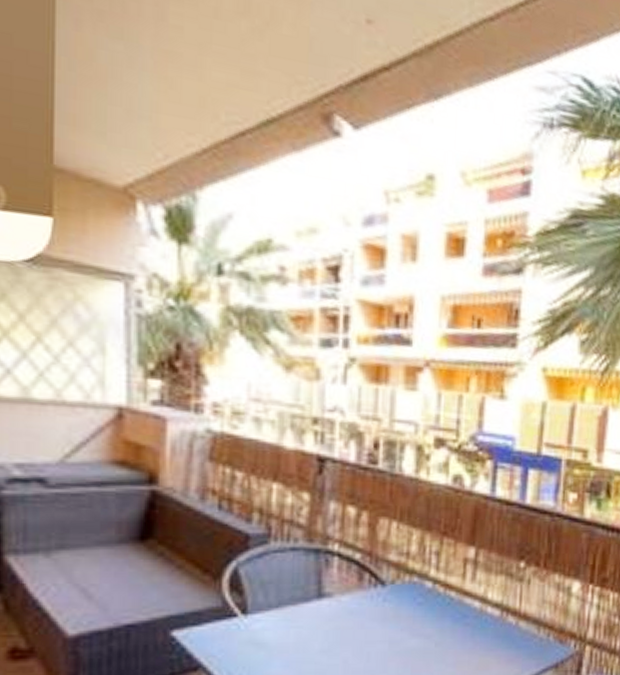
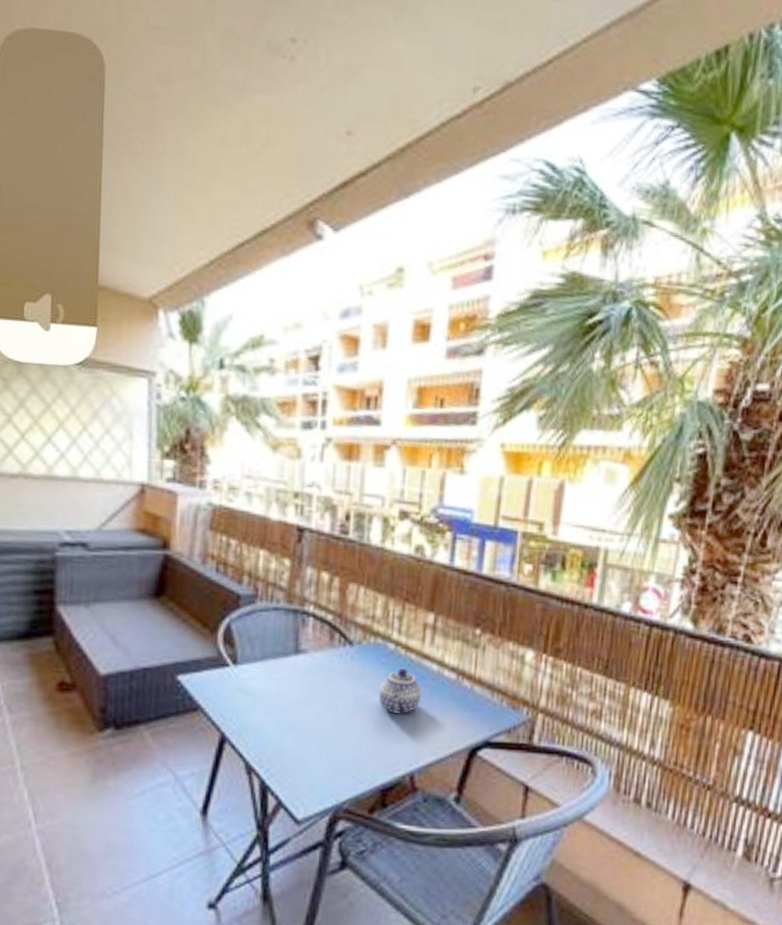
teapot: none [415,606,463,657] -> present [378,667,422,714]

